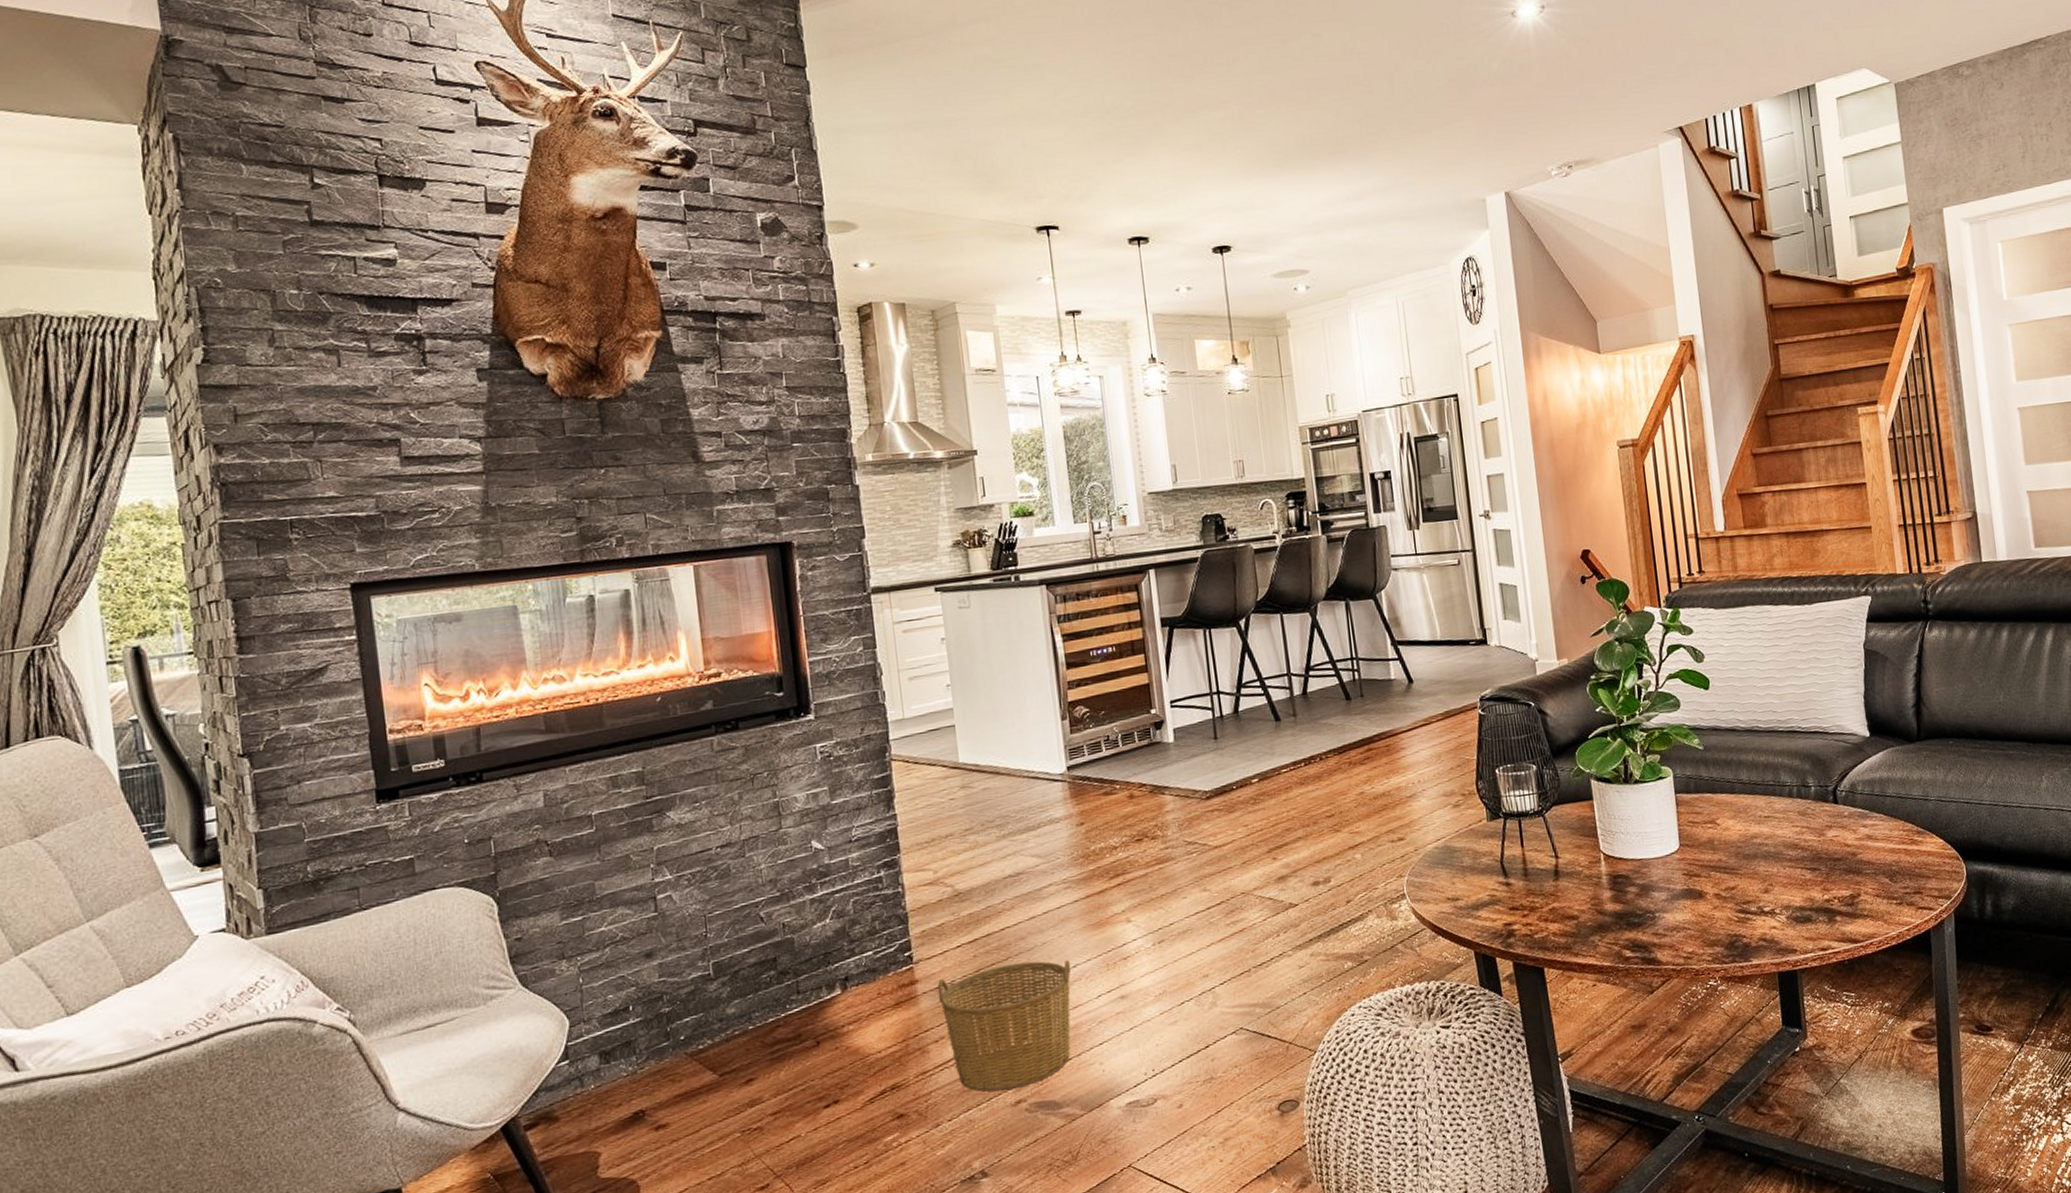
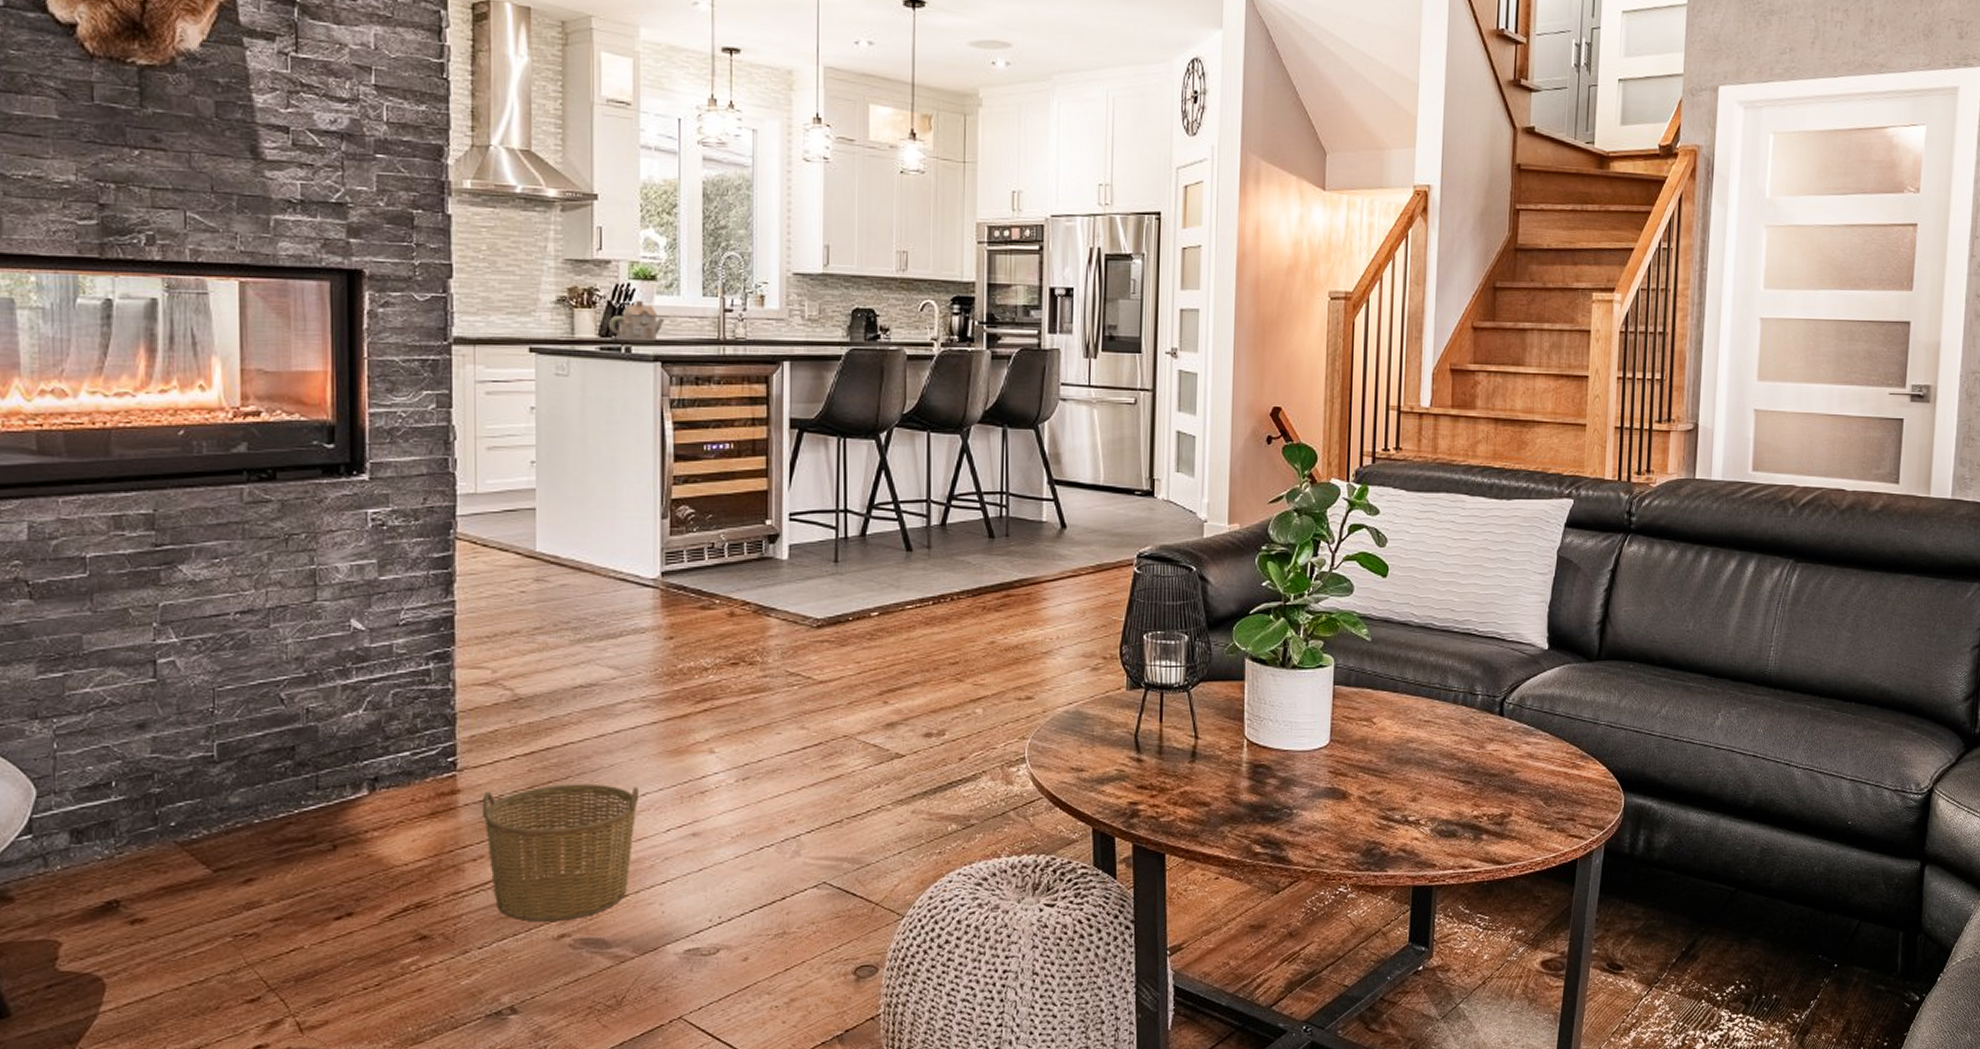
teapot: none [998,534,1045,572] -> present [609,300,665,342]

